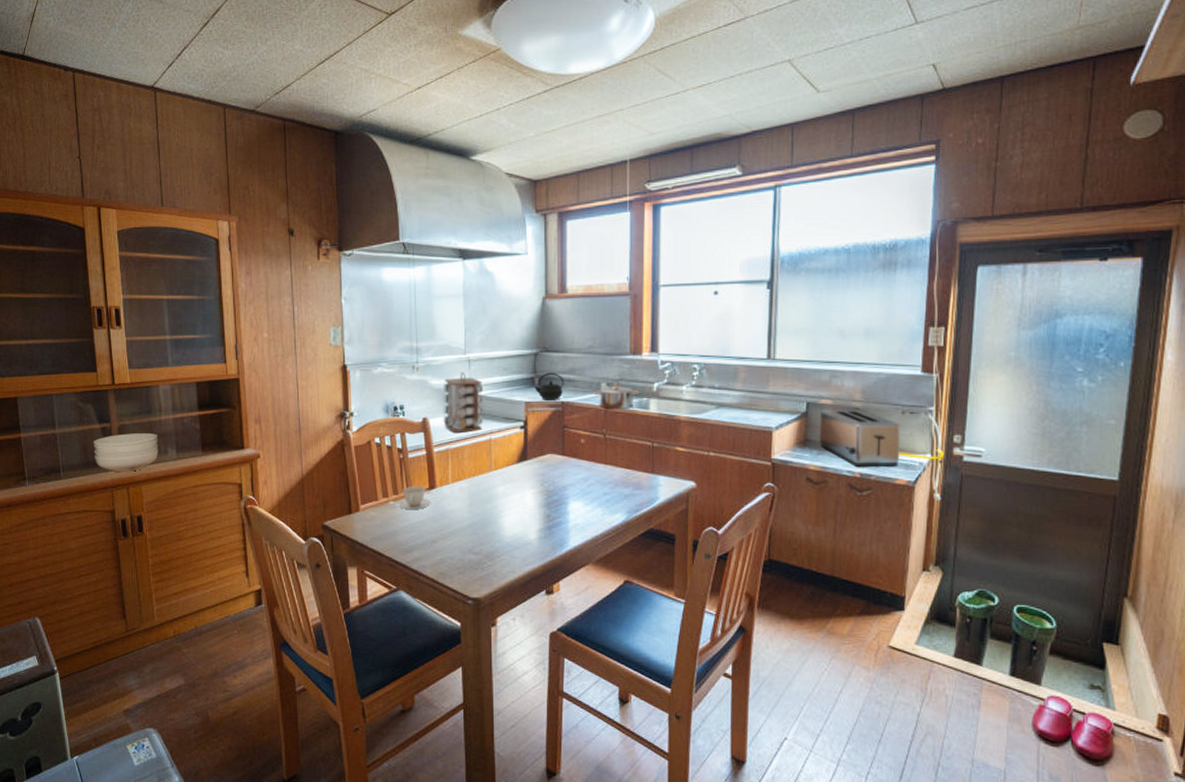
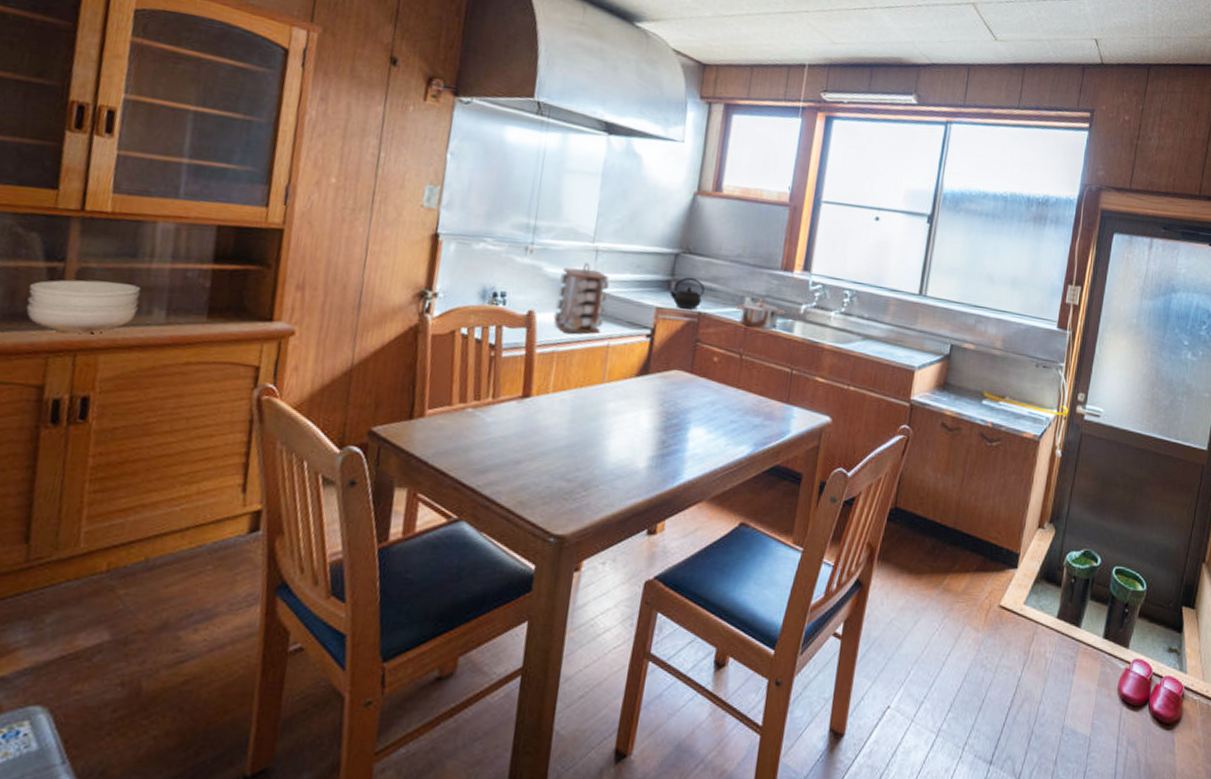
teacup: present [399,485,431,509] -> none [480,391,522,421]
toaster: present [820,409,901,467] -> none [958,353,1034,419]

